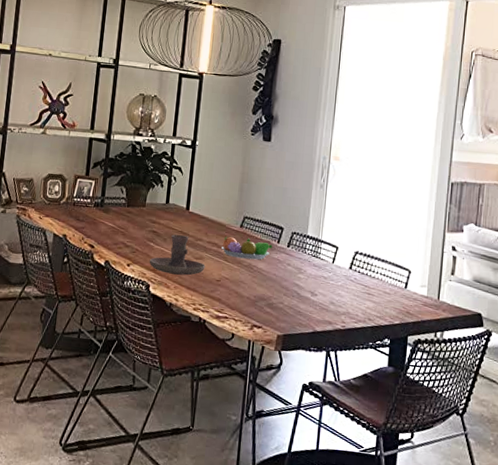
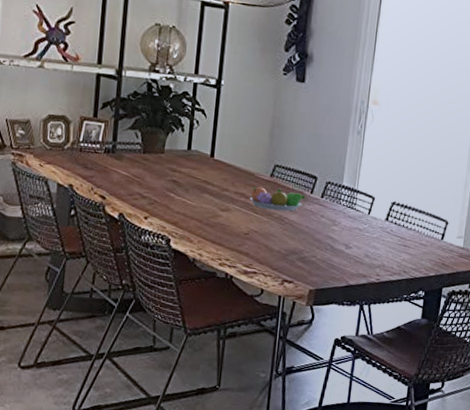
candle holder: present [149,234,205,276] -> none [169,184,232,229]

